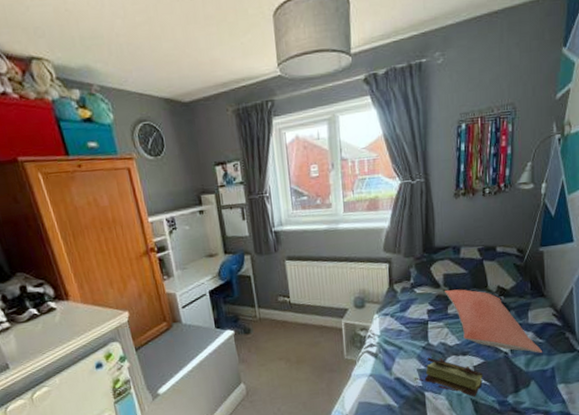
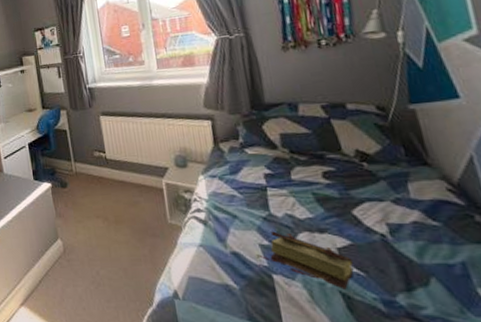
pillow: present [445,289,543,353] -> none [284,151,442,240]

